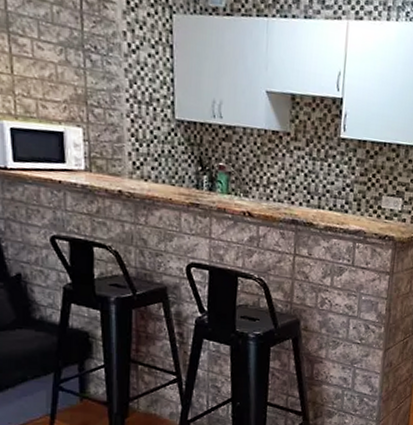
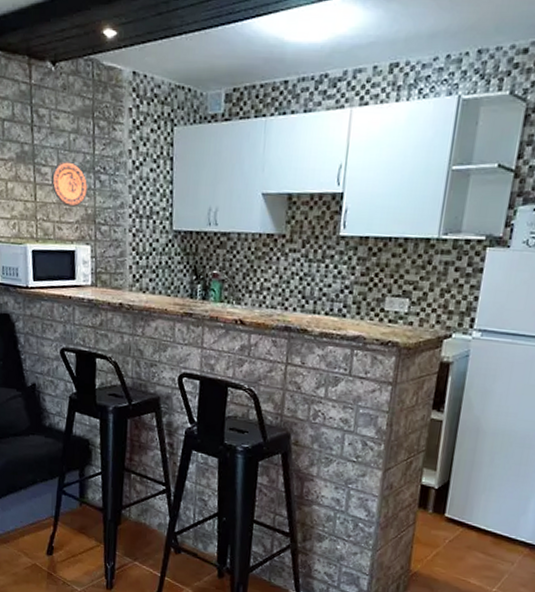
decorative plate: none [32,34,76,85] -> present [52,161,87,207]

